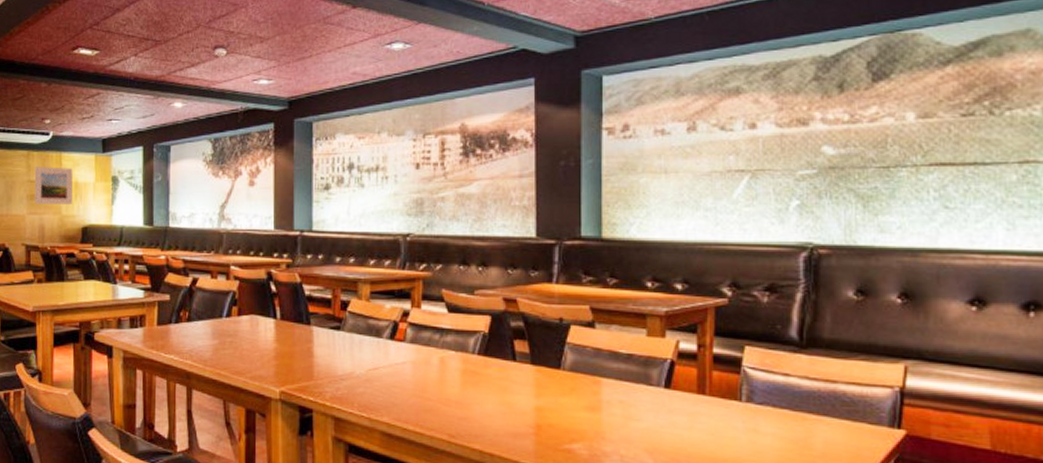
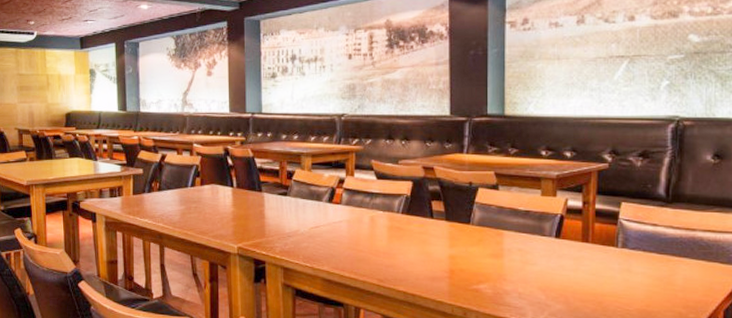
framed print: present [34,167,73,204] -> none [22,62,57,94]

